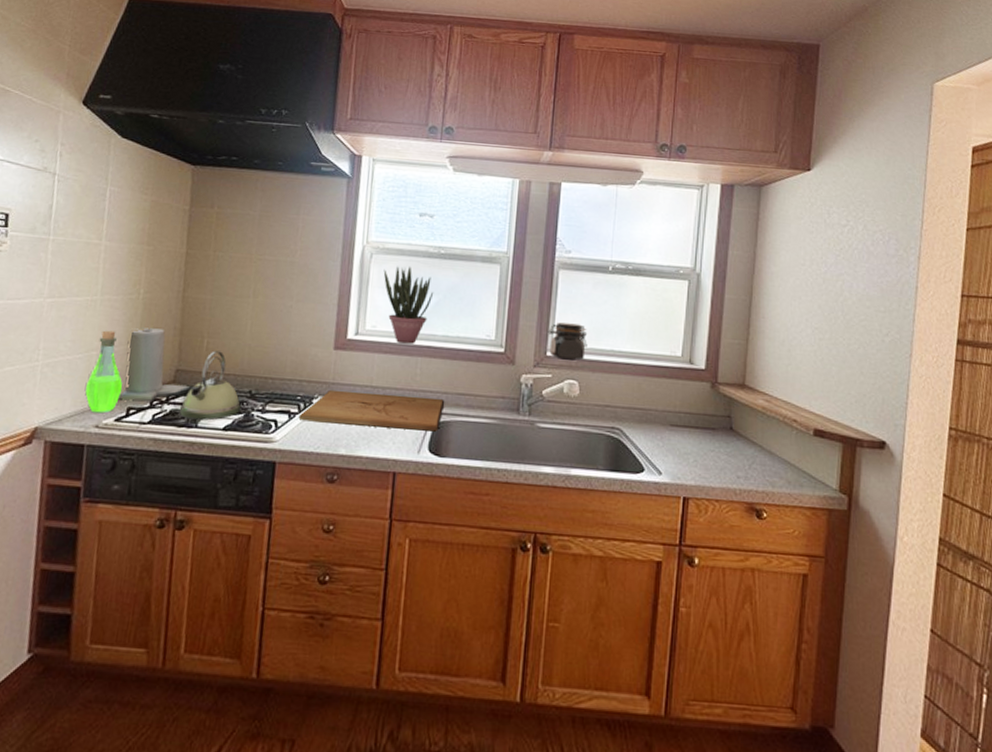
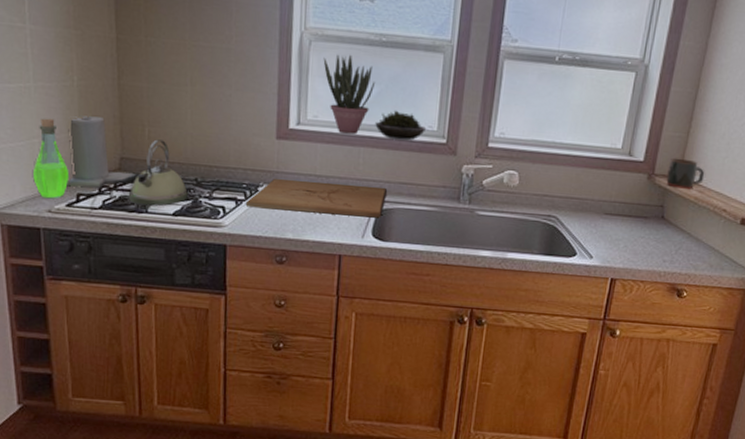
succulent plant: none [433,319,485,351] -> present [375,110,427,141]
jar: present [548,322,587,362] -> none [490,114,529,153]
mug: none [730,365,770,398] -> present [666,157,705,189]

